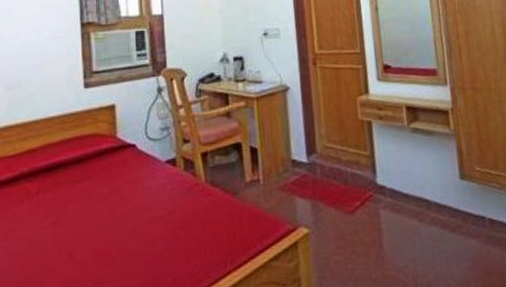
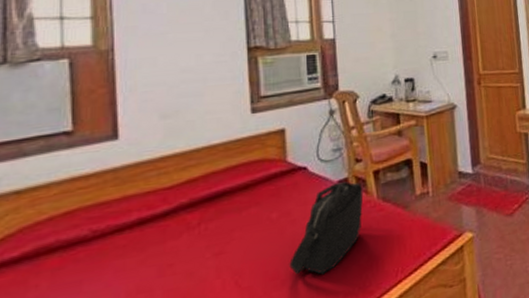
shoulder bag: none [119,162,192,256] -> present [289,181,364,275]

